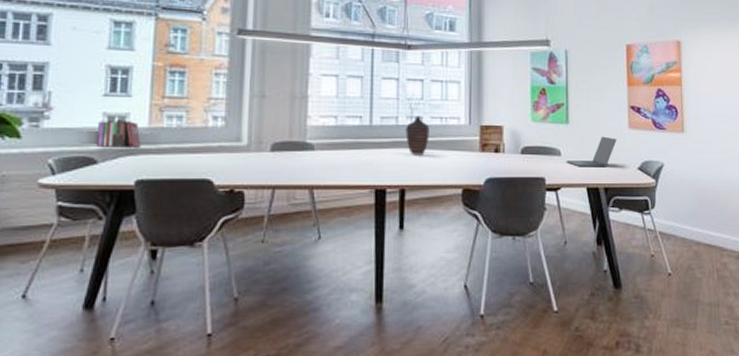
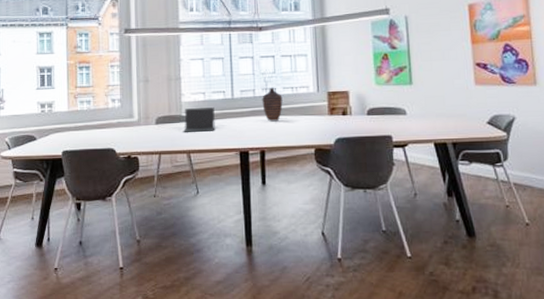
books: present [97,119,141,149] -> none [35,106,64,129]
laptop: none [305,134,349,165] -> present [182,107,216,133]
laptop: present [567,136,617,168] -> none [413,94,463,125]

